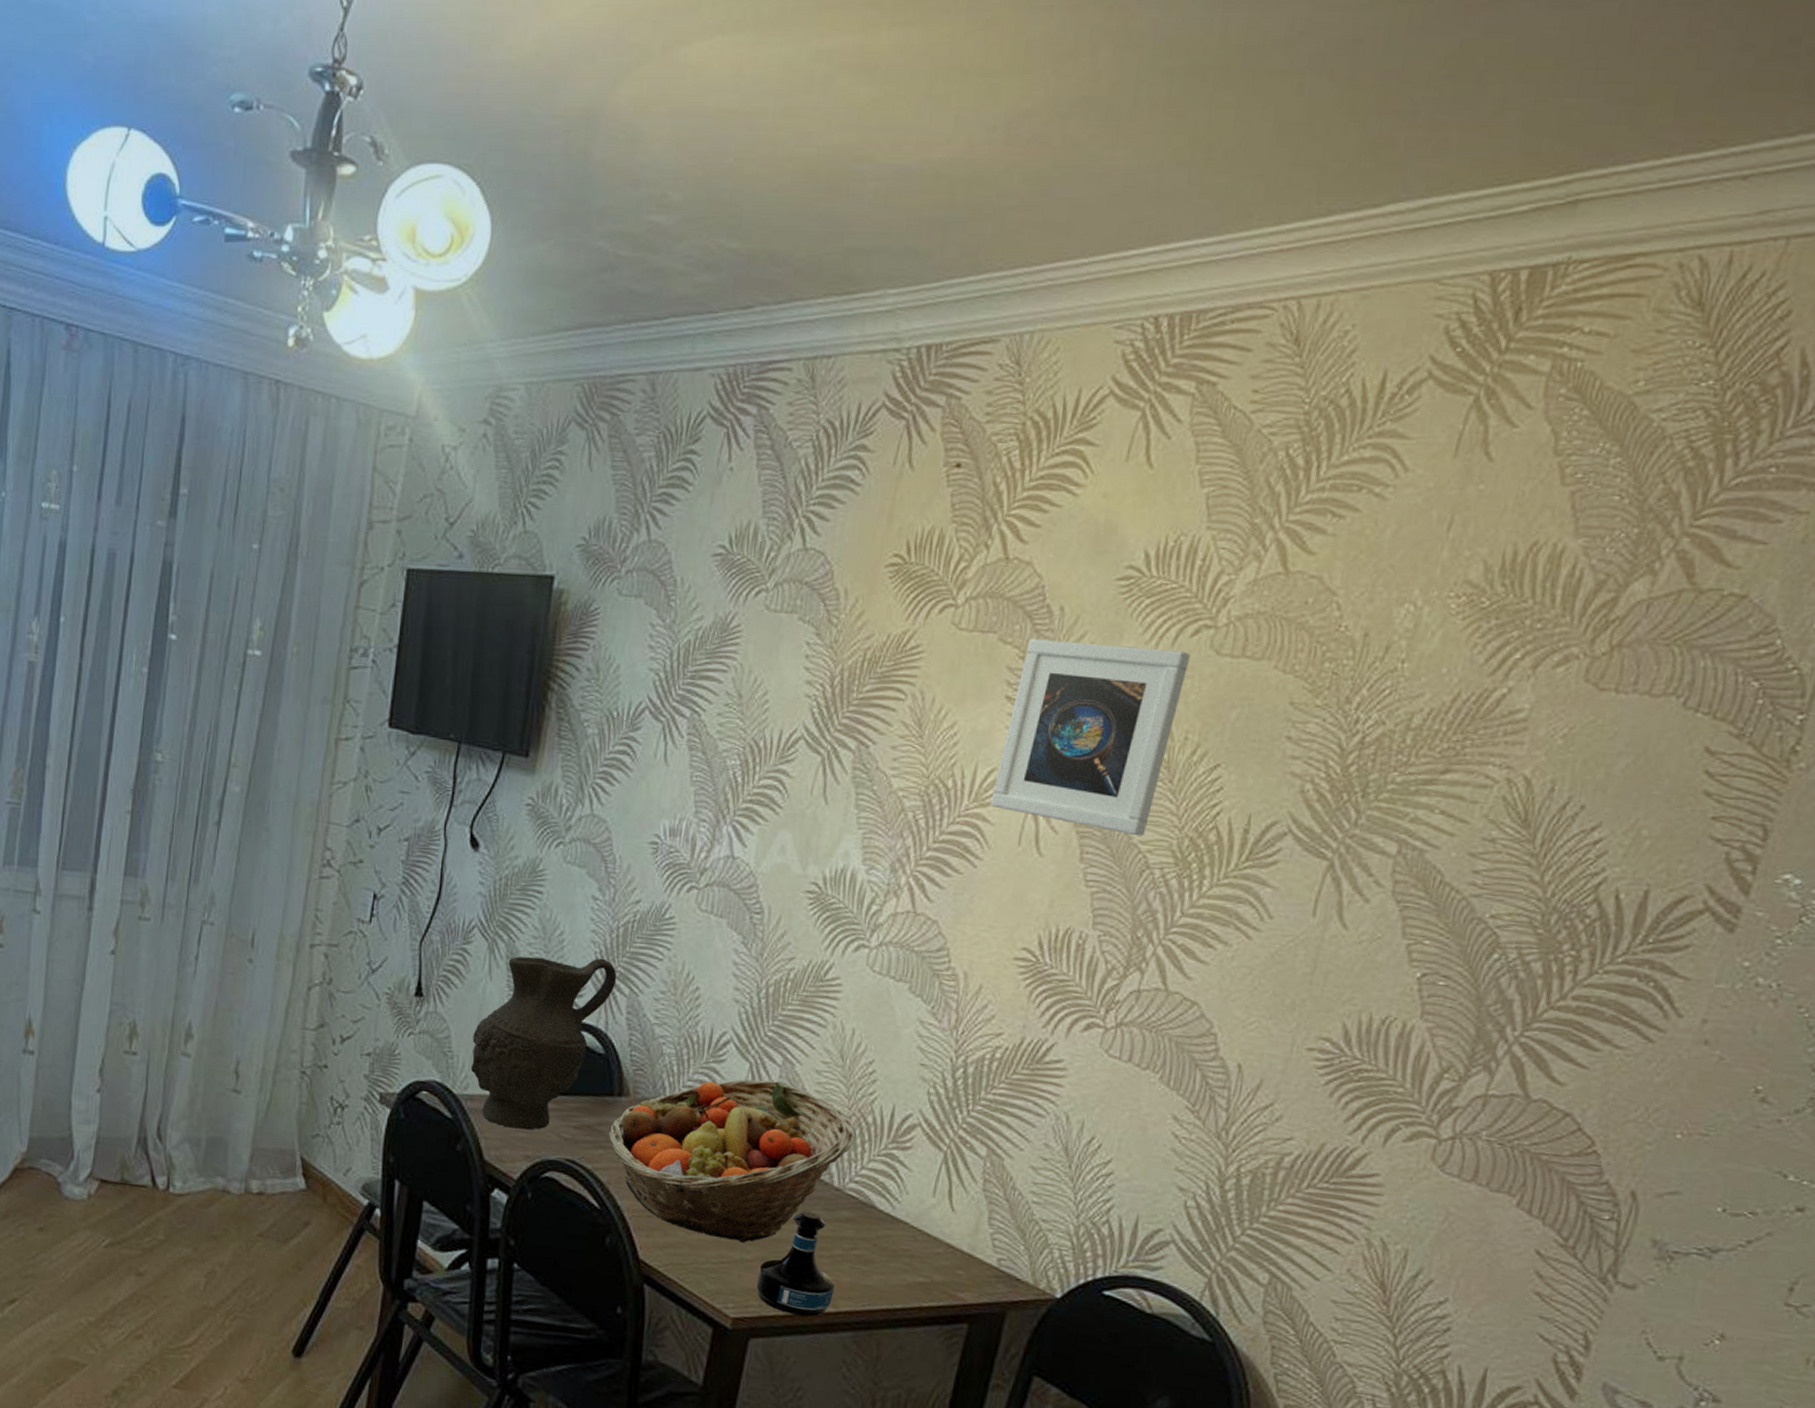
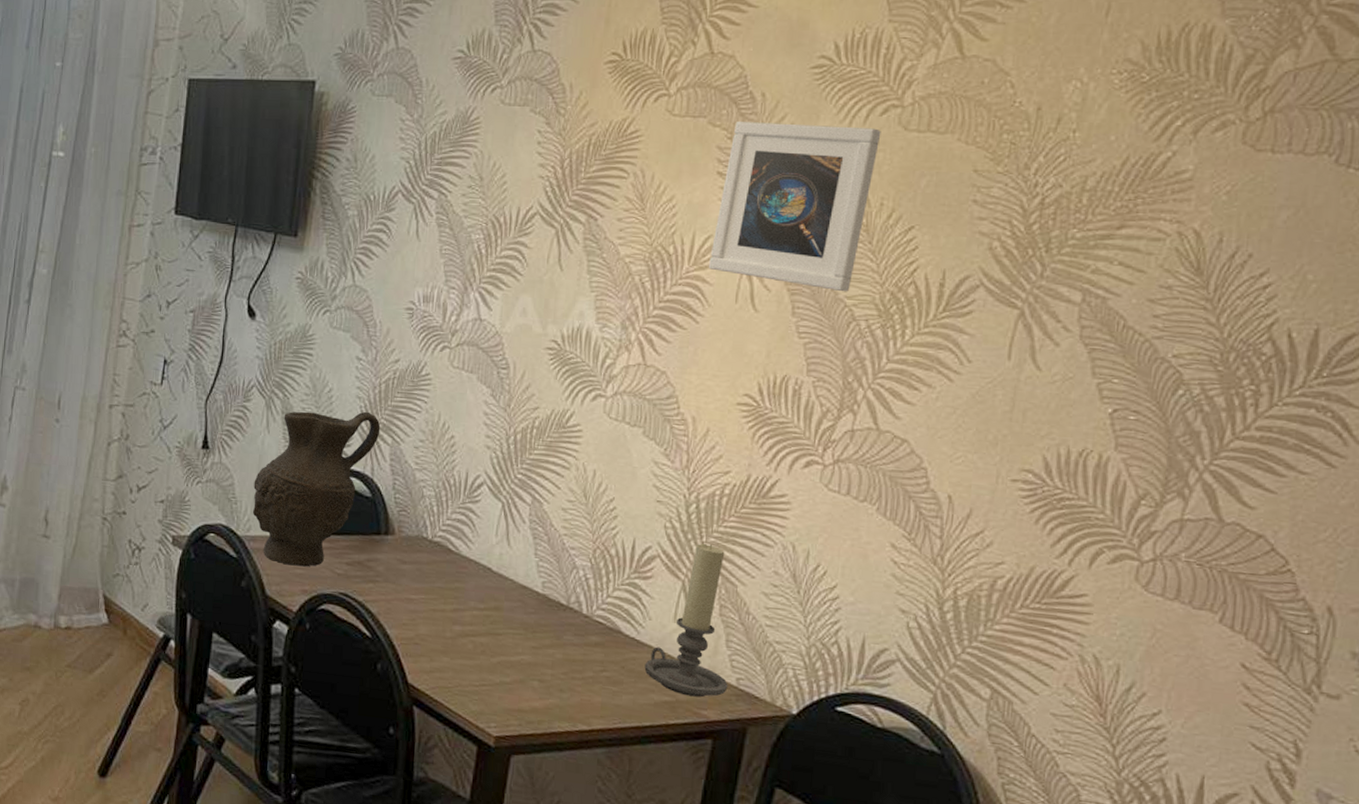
fruit basket: present [608,1079,856,1243] -> none [376,517,601,667]
tequila bottle: present [756,1211,835,1317] -> none [515,637,588,735]
candle holder: none [898,1111,992,1279] -> present [644,543,728,698]

